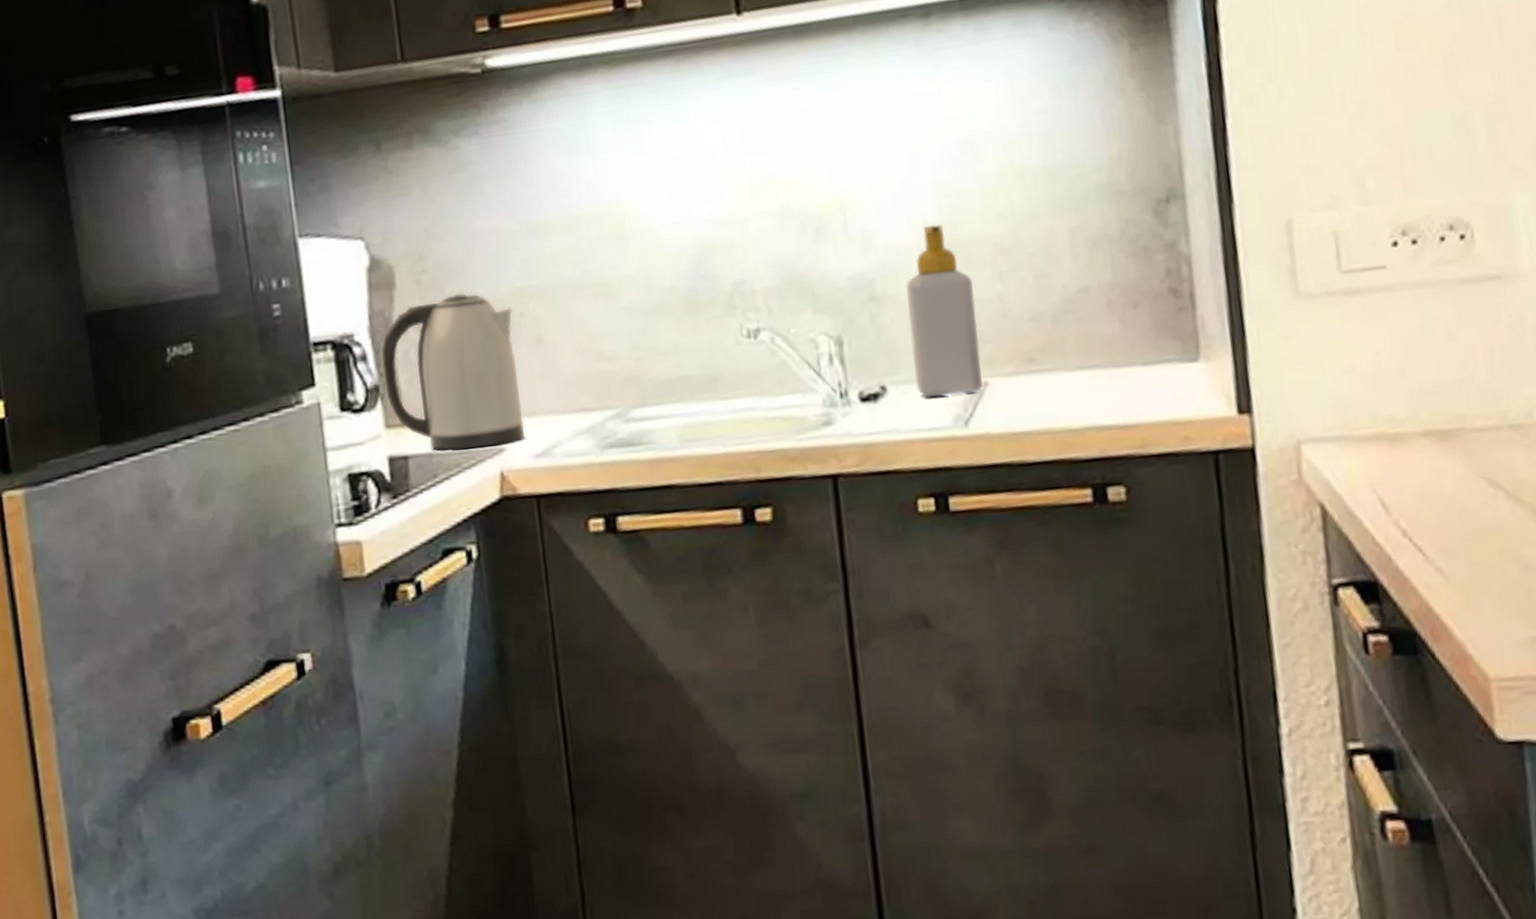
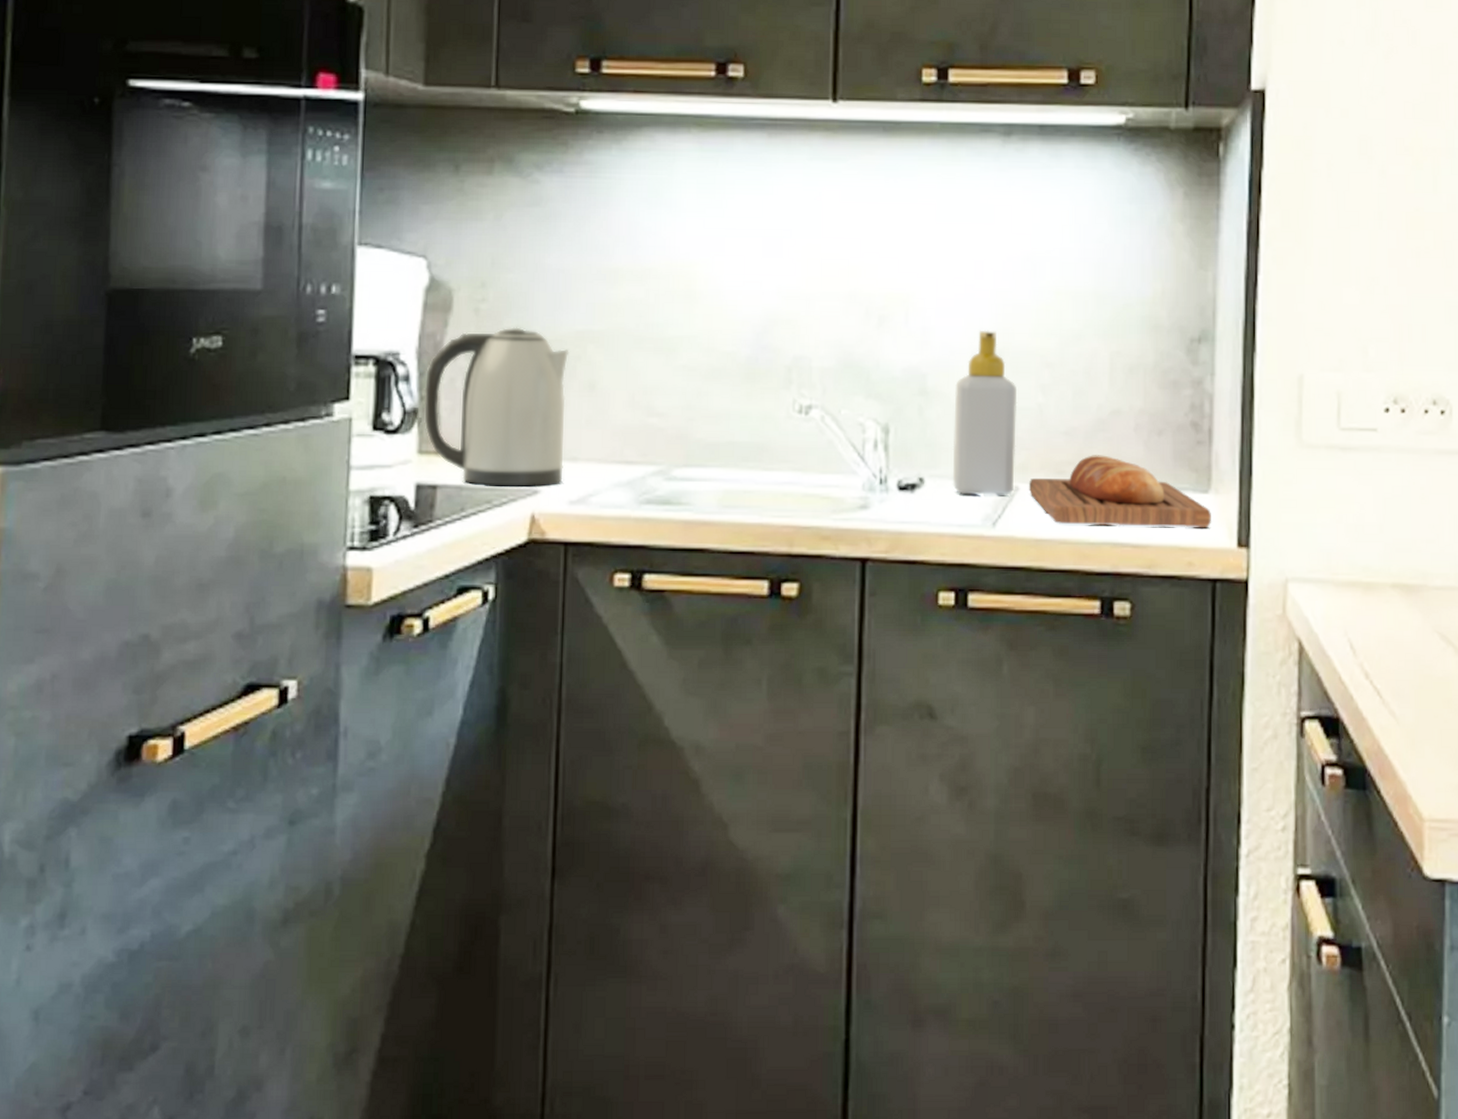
bread loaf: none [997,336,1205,415] -> present [1028,455,1211,527]

